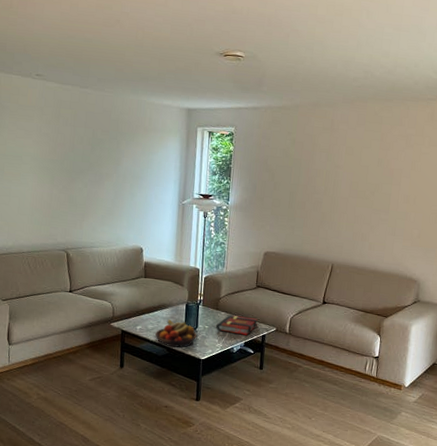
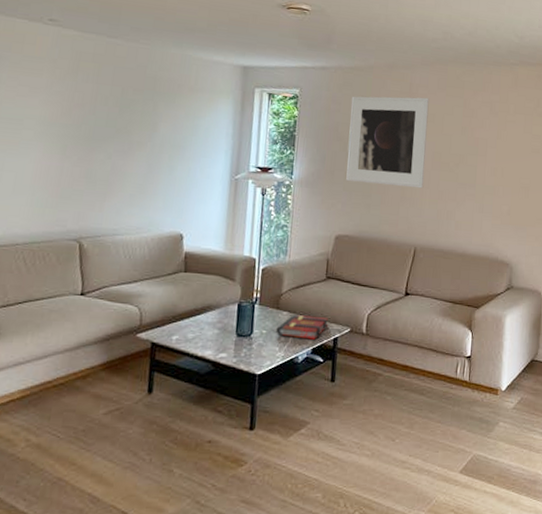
fruit bowl: present [155,319,197,348] -> none [197,324,252,362]
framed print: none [274,132,349,214] -> present [346,96,429,189]

